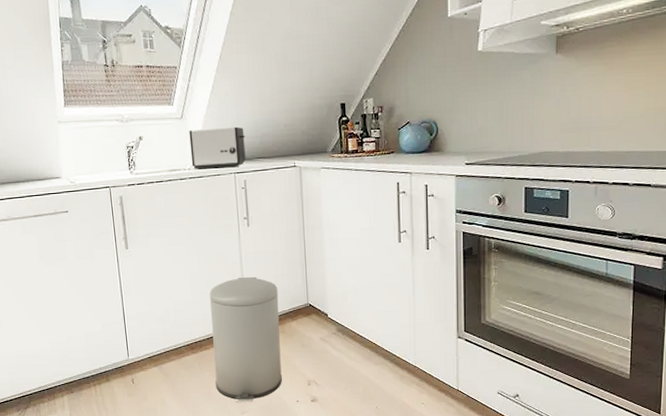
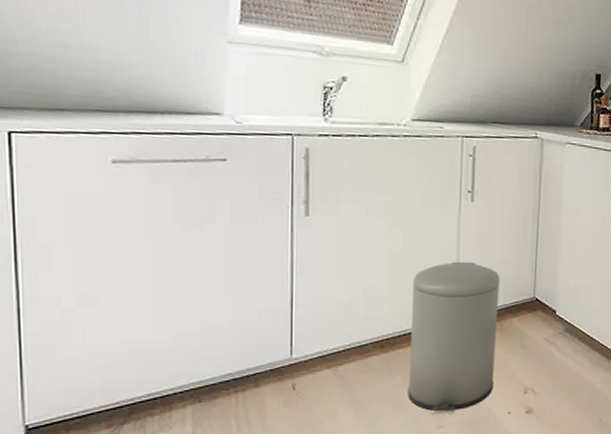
toaster: present [189,126,246,170] -> none [408,78,481,130]

